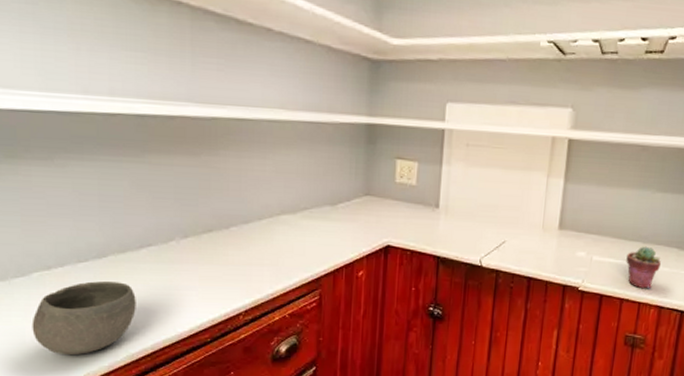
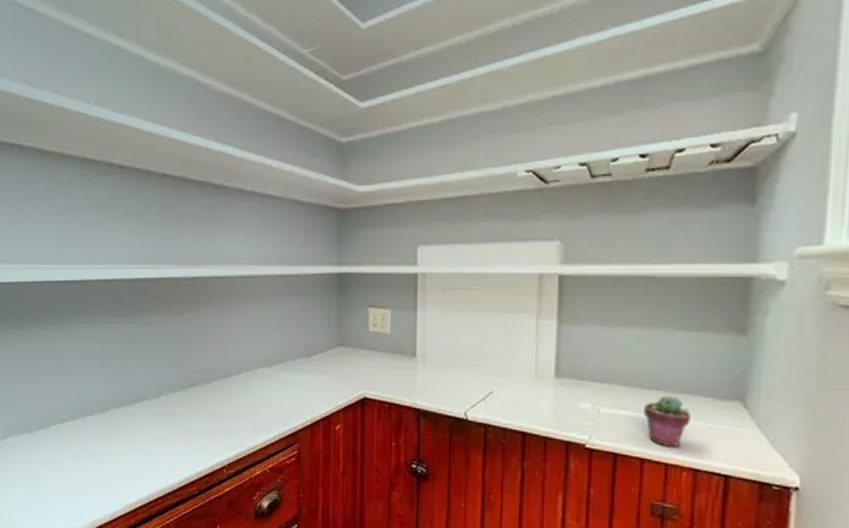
bowl: present [31,281,136,356] -> none [50,434,133,503]

